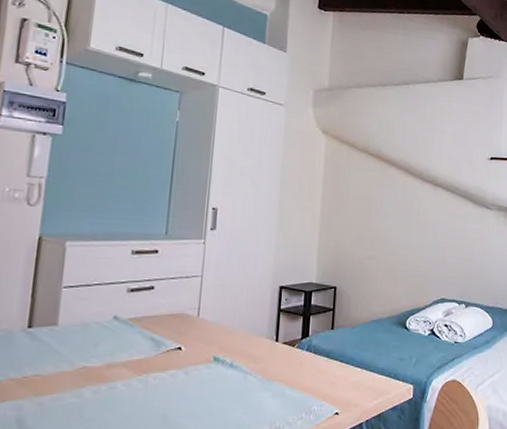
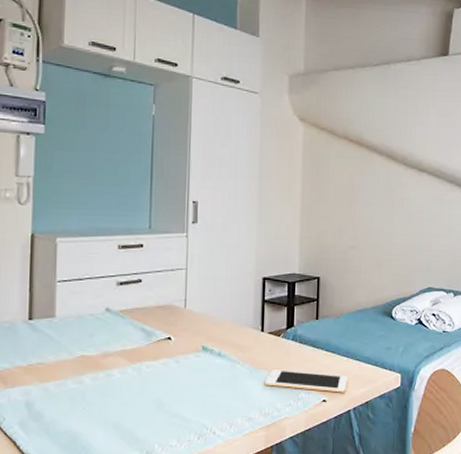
cell phone: none [276,381,361,405] -> present [264,370,348,393]

